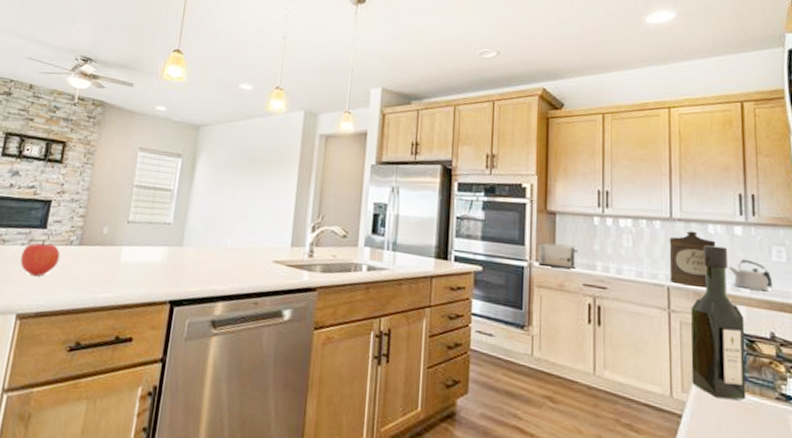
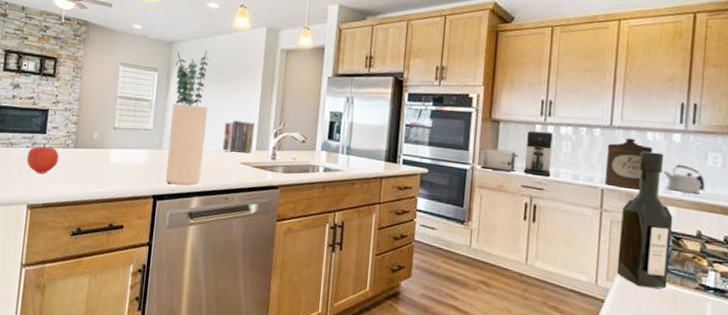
vase: none [186,135,240,290] -> present [166,50,209,187]
books: none [252,213,290,250] -> present [222,120,255,153]
coffee maker: none [584,223,613,275] -> present [523,130,553,178]

